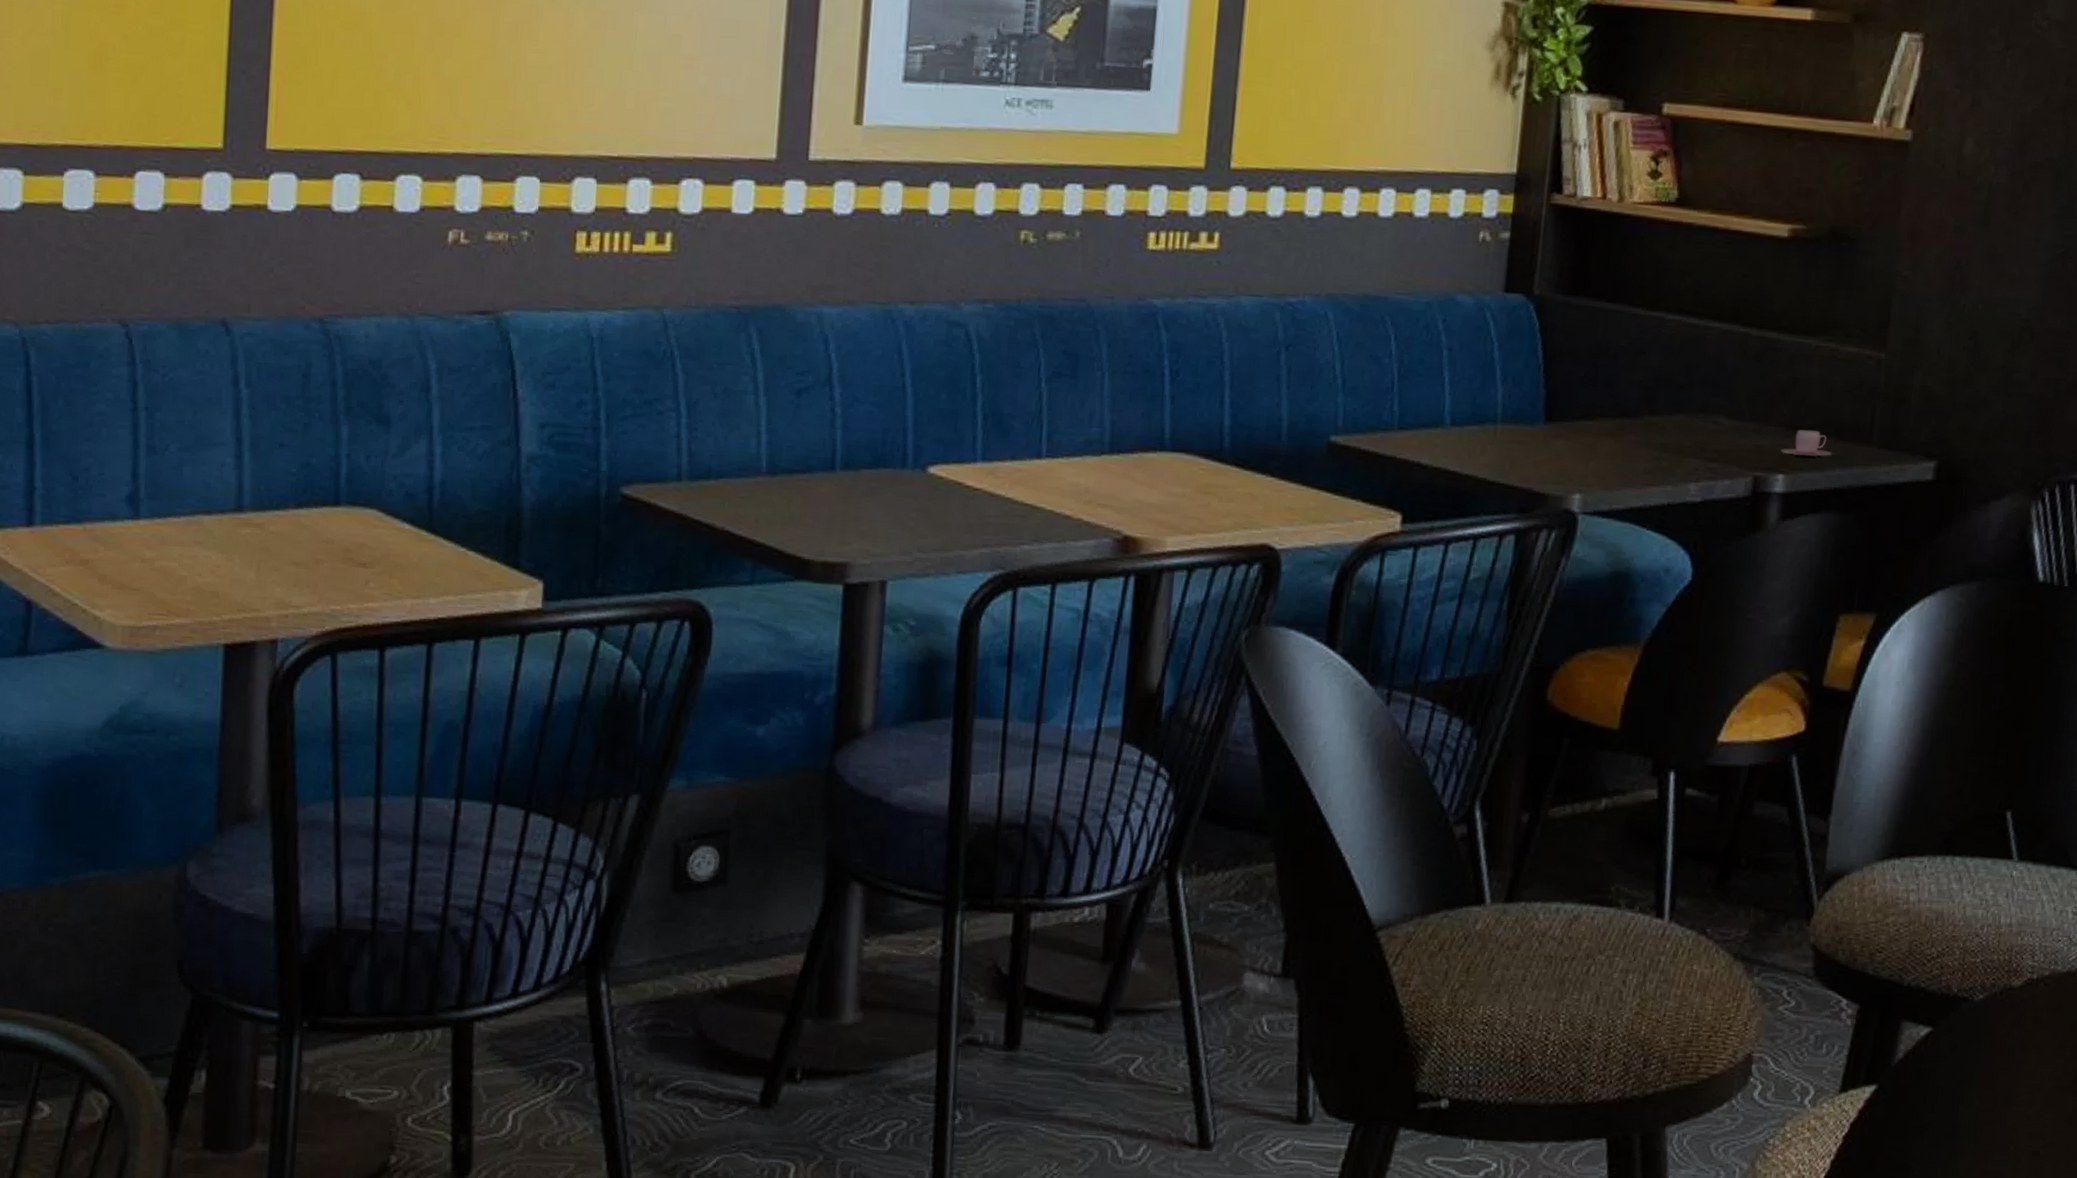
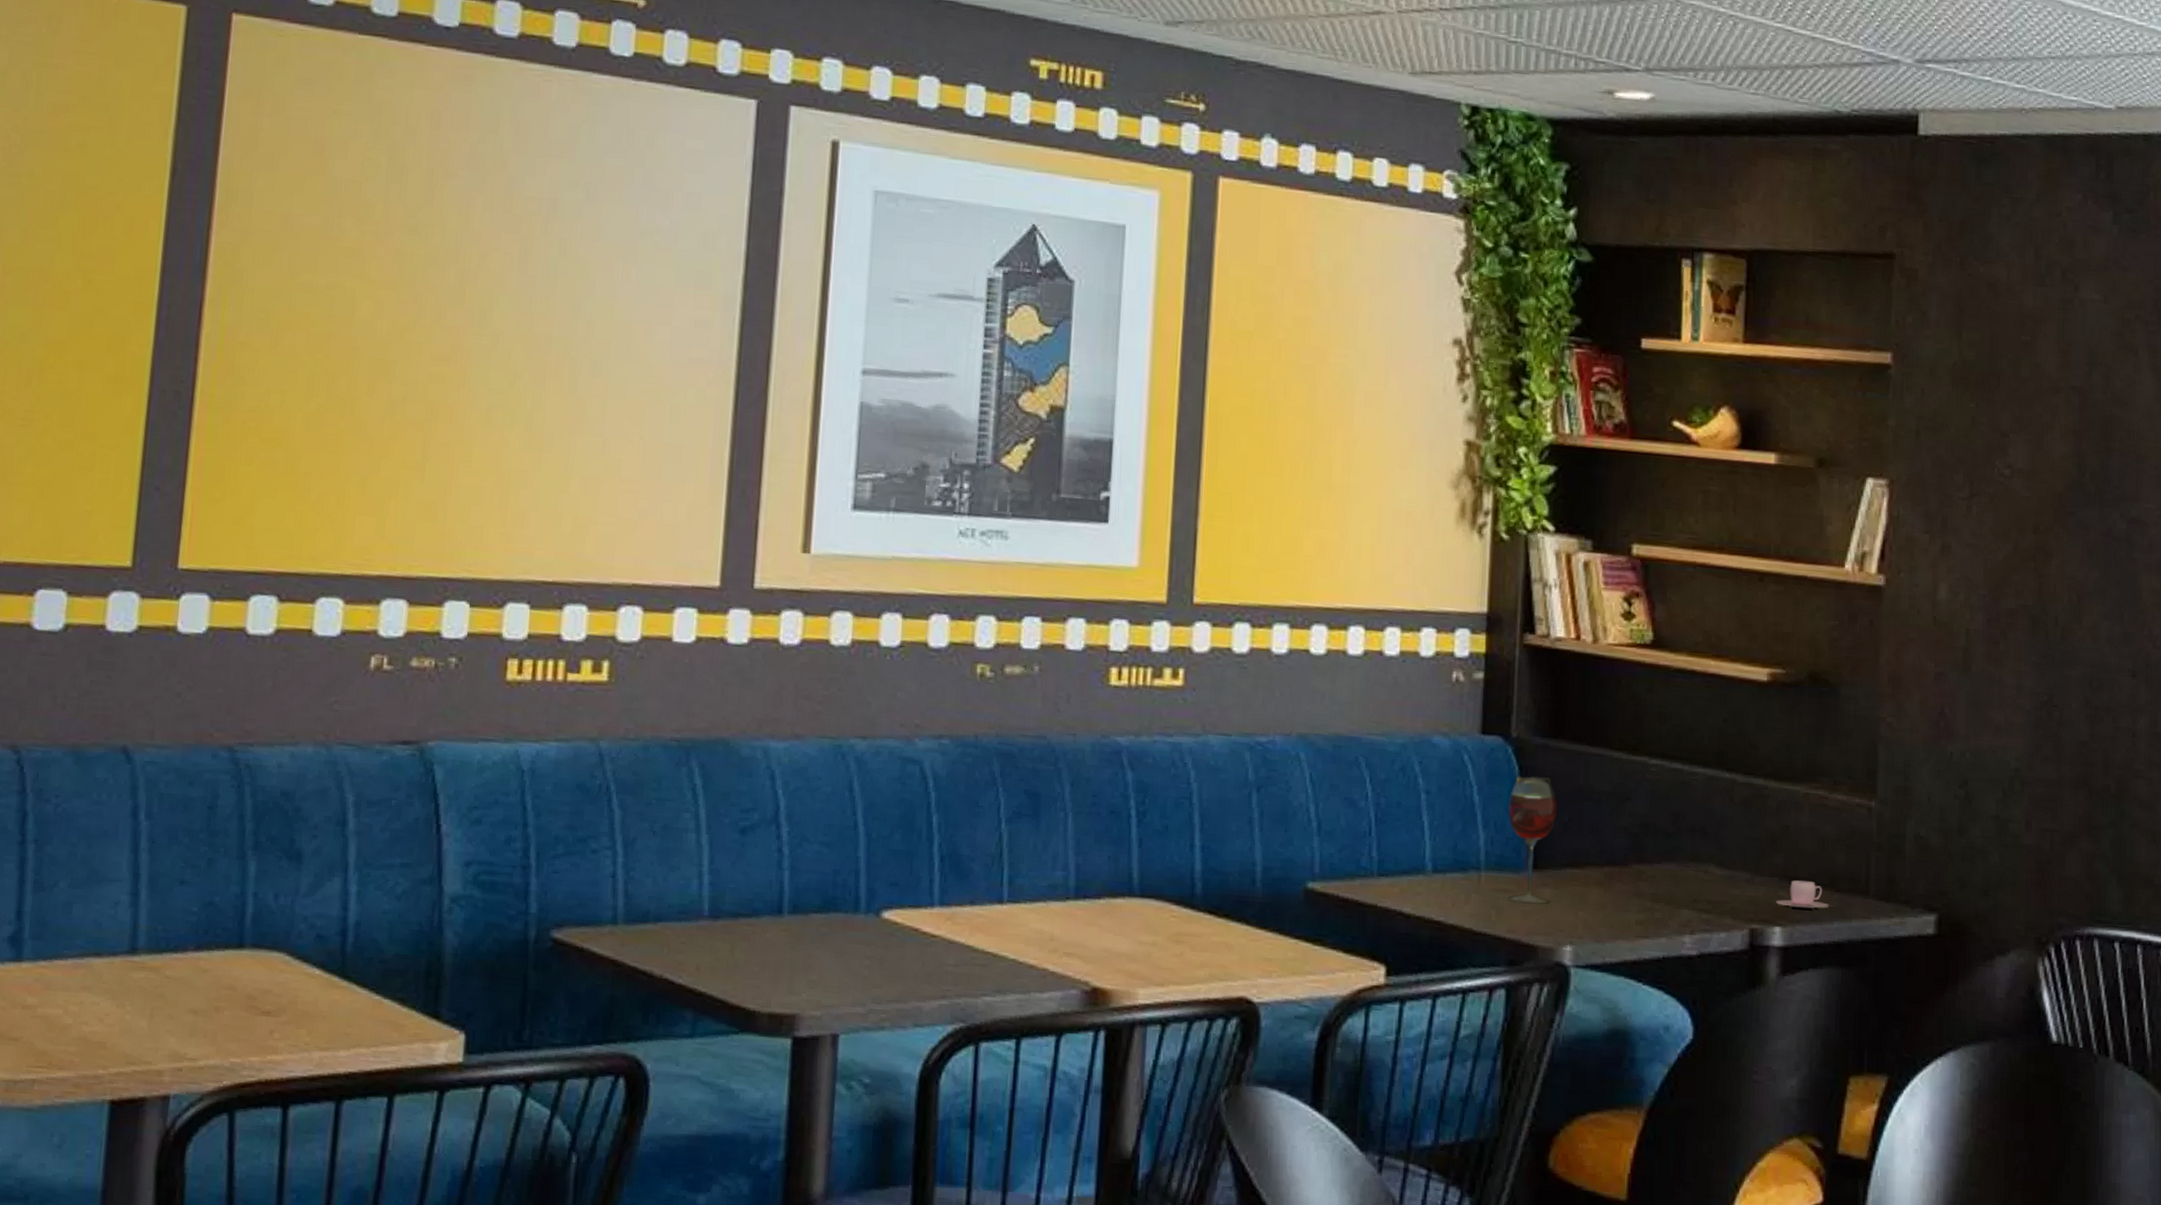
wineglass: none [1522,332,1575,455] -> present [1508,776,1557,905]

